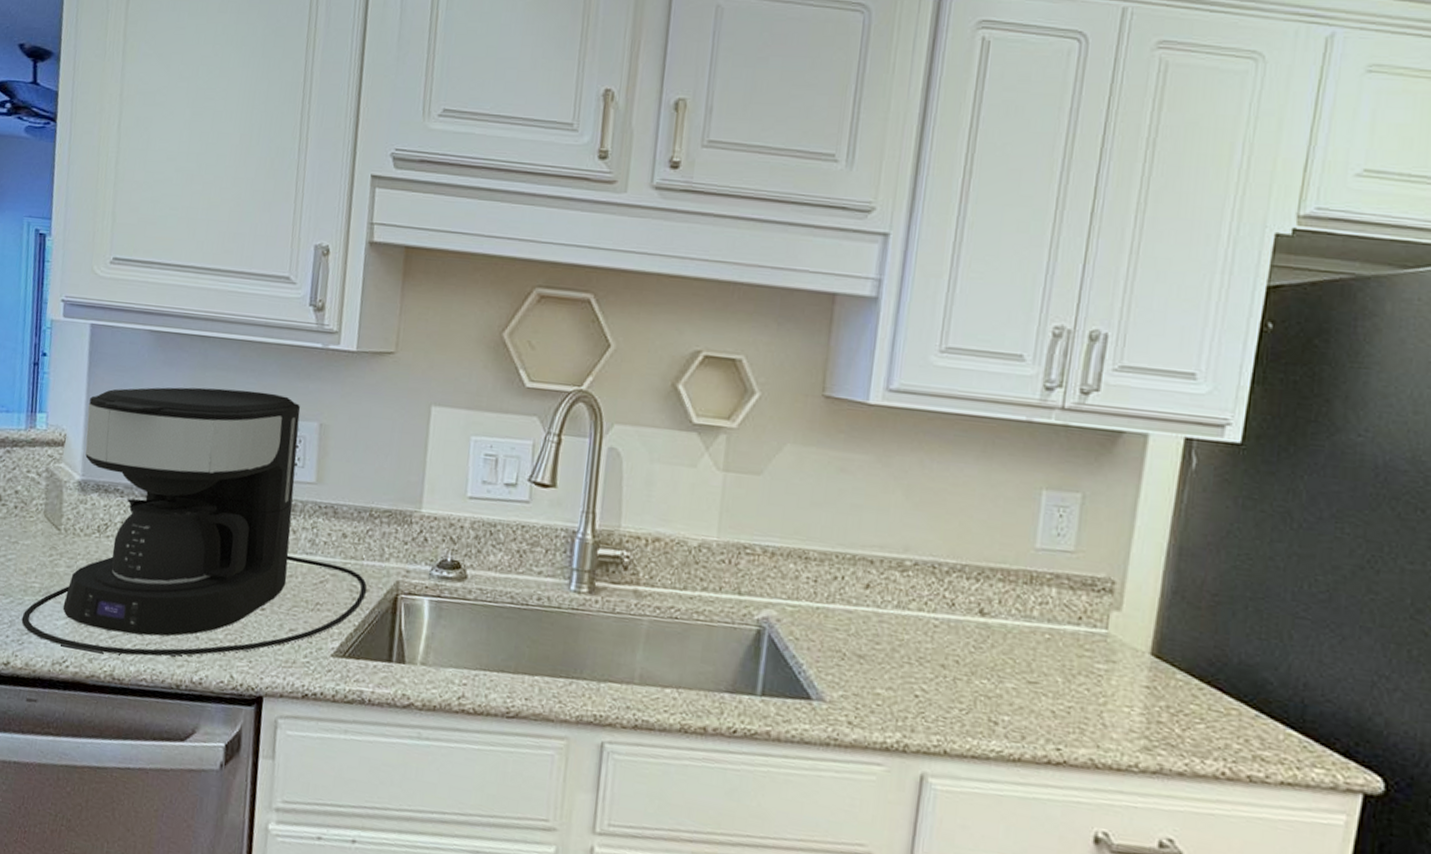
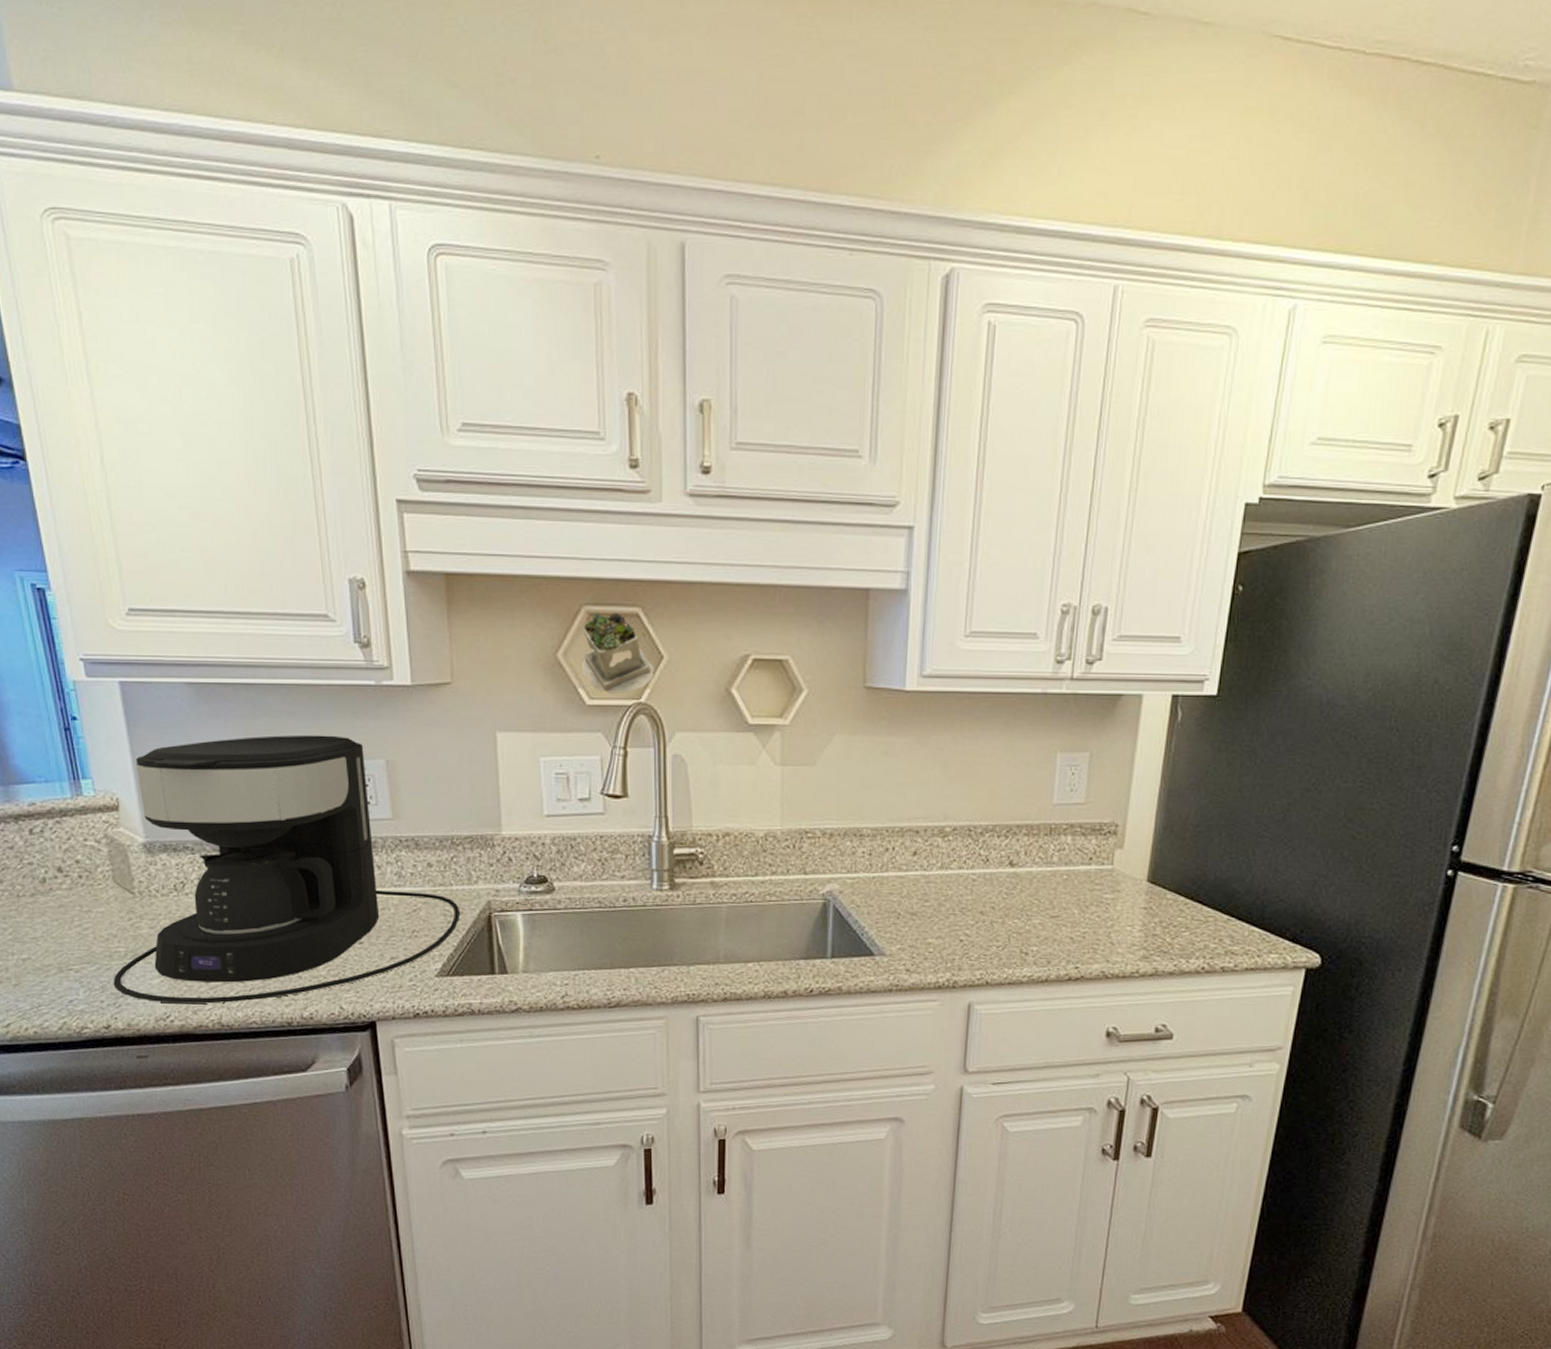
succulent plant: none [525,293,600,380] -> present [581,610,655,695]

